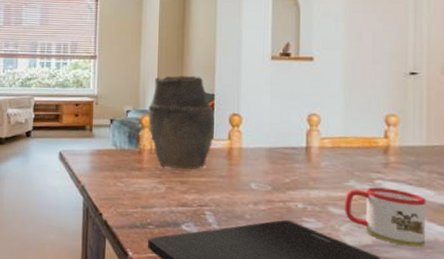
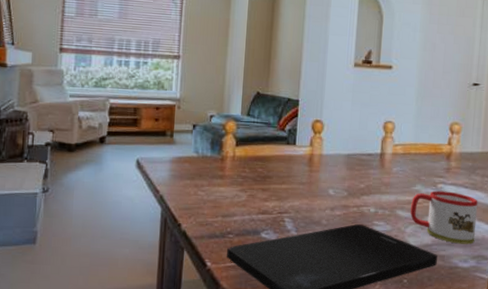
vase: present [148,75,215,170] -> none [232,79,298,177]

